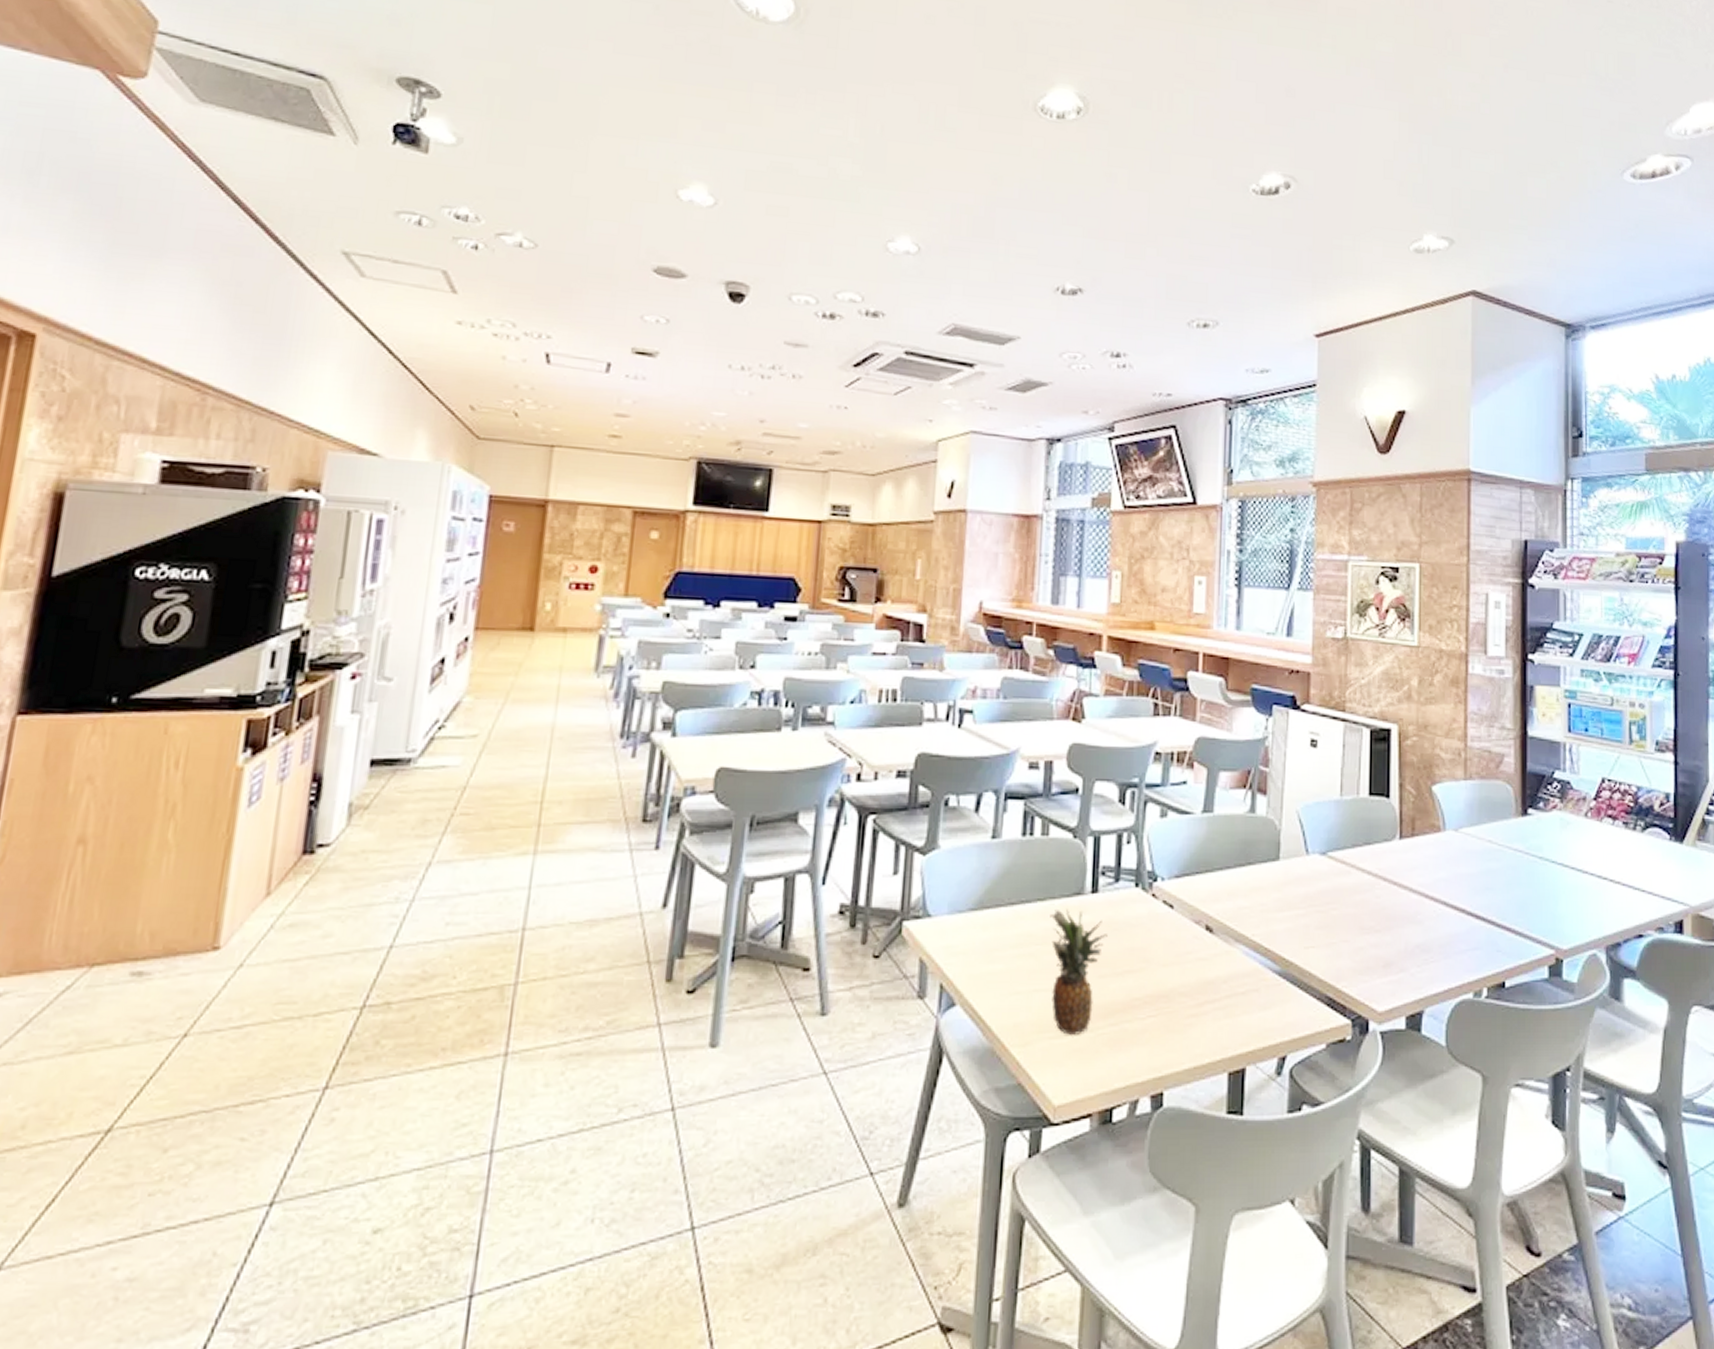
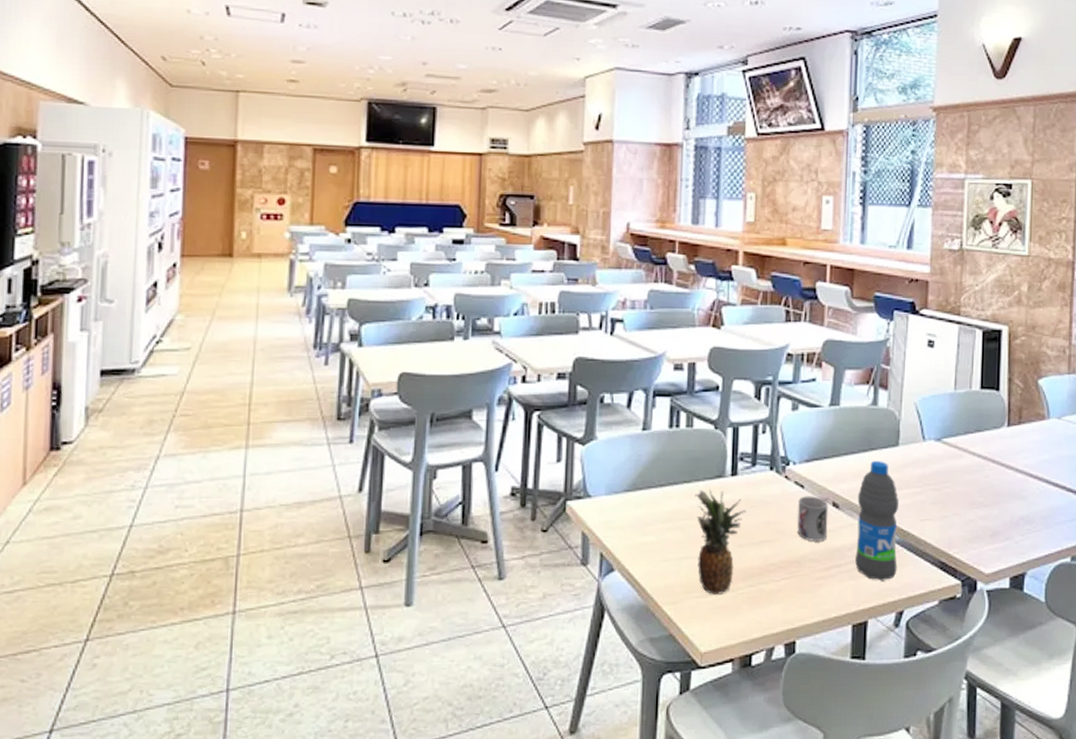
cup: none [1166,917,1201,972] -> present [797,496,829,541]
water bottle: none [1231,878,1281,1020] -> present [855,461,899,581]

